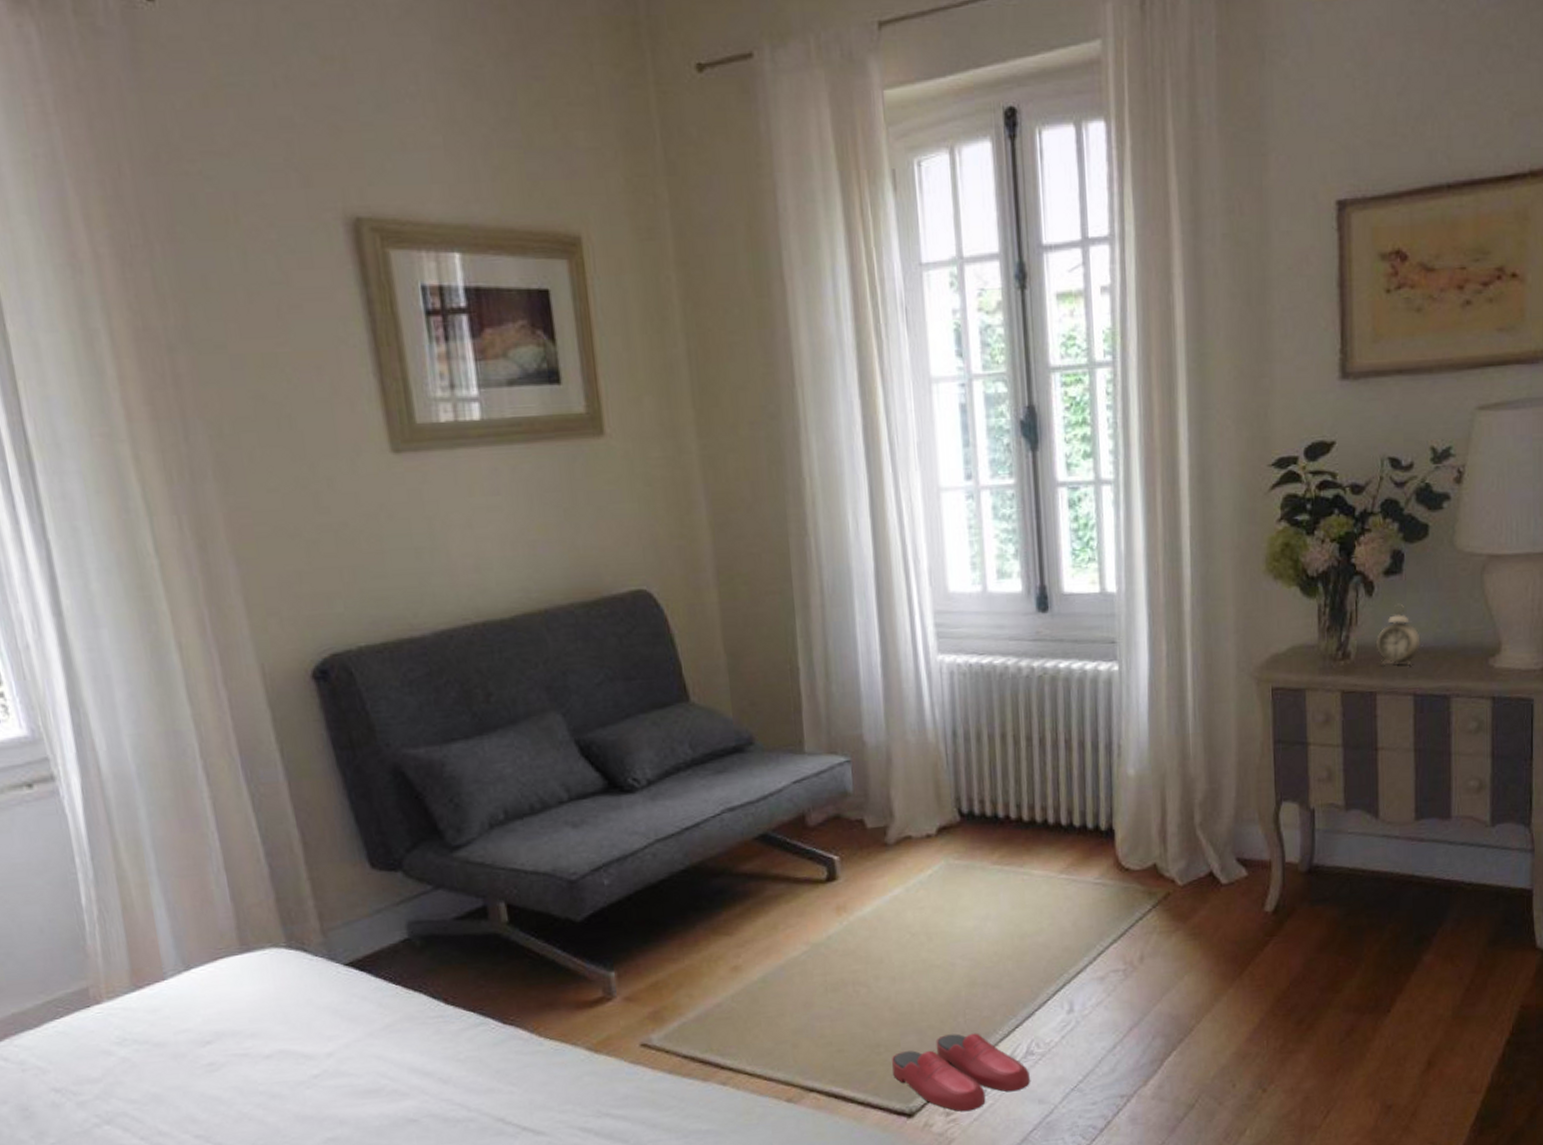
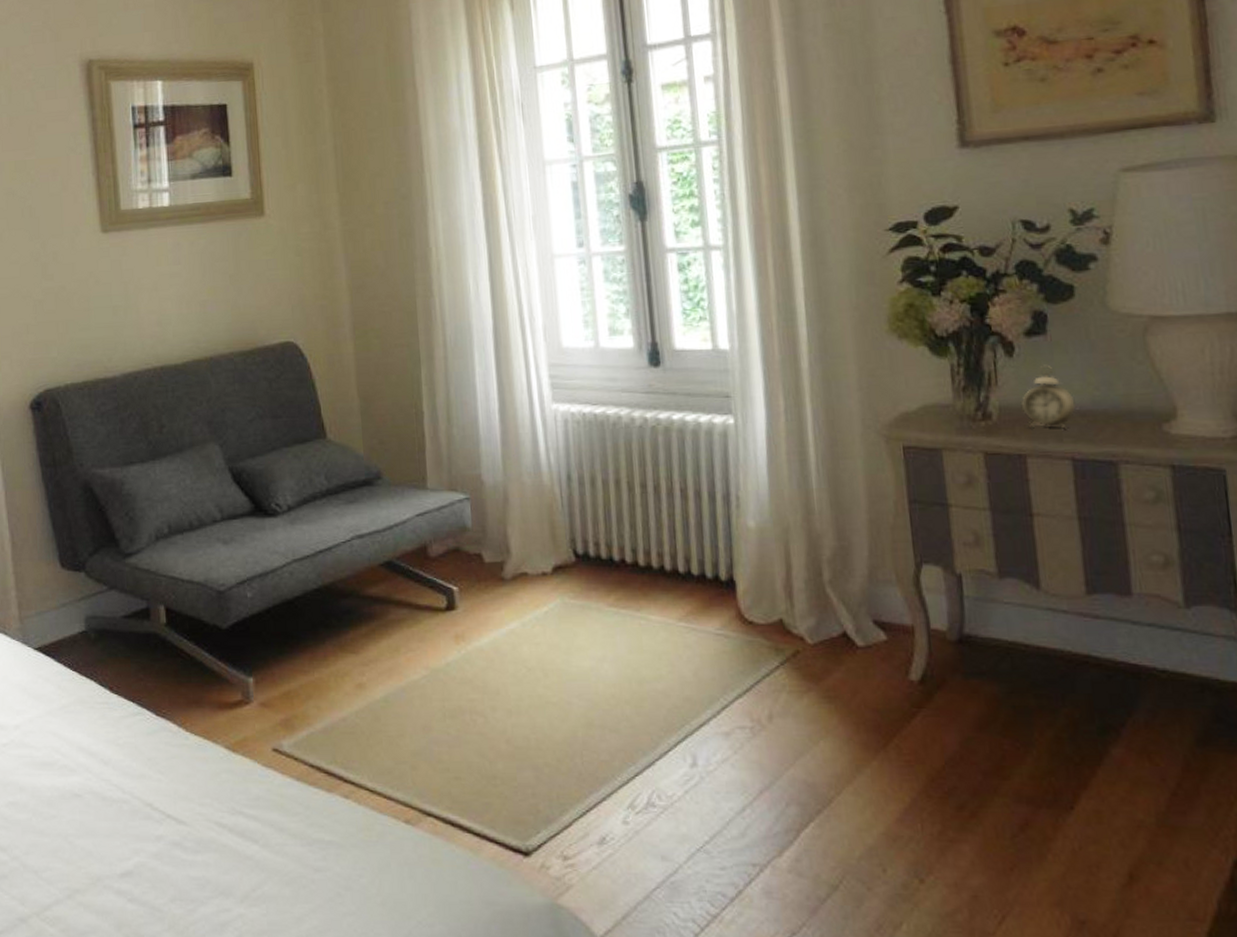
slippers: present [892,1033,1030,1111] -> none [508,774,652,857]

